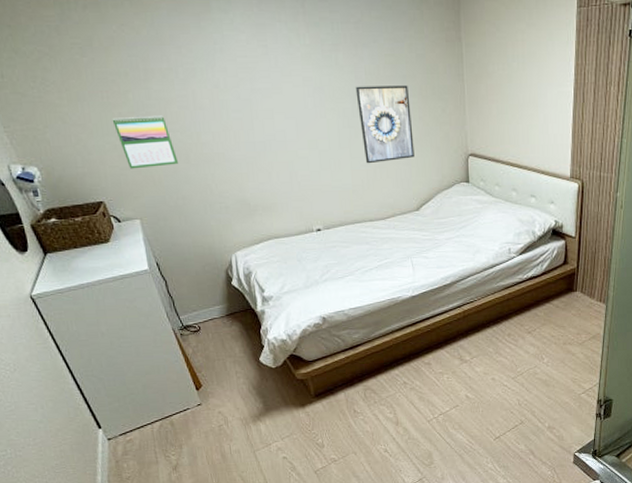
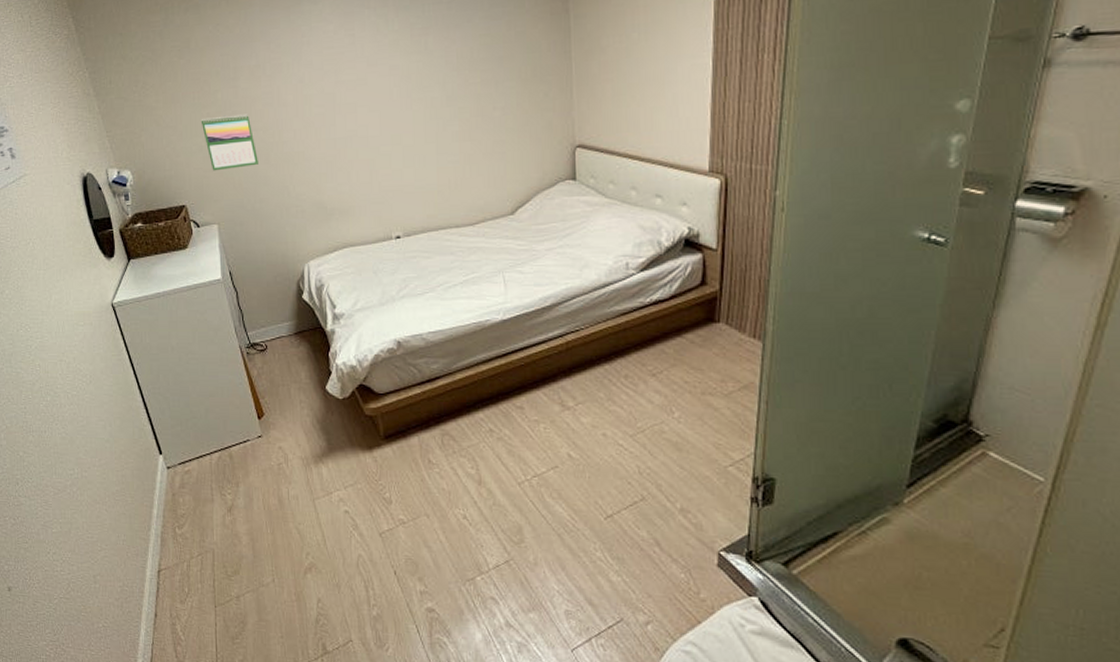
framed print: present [355,85,415,164] -> none [445,68,510,160]

